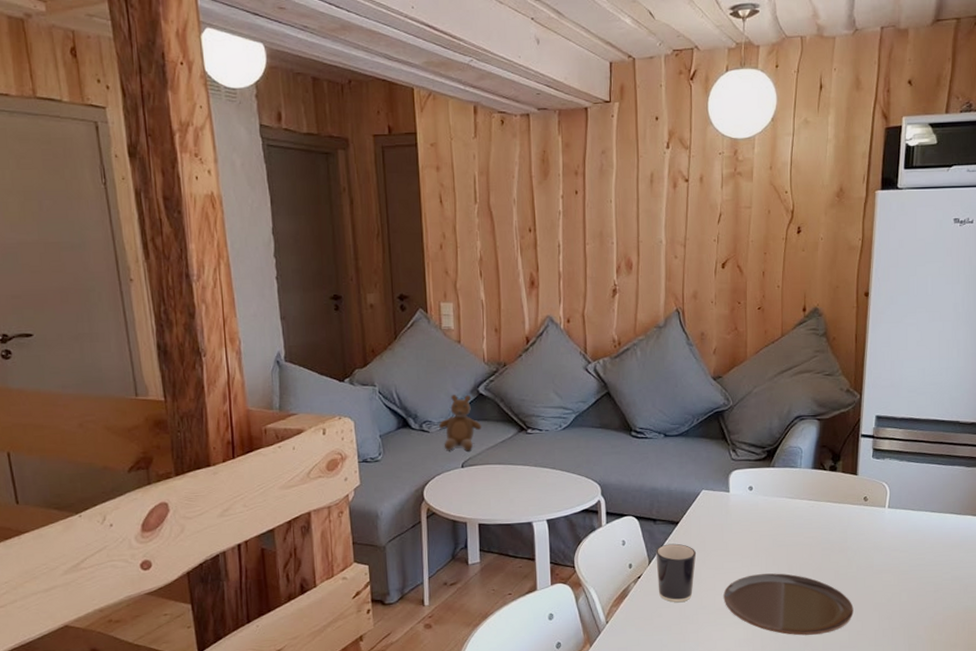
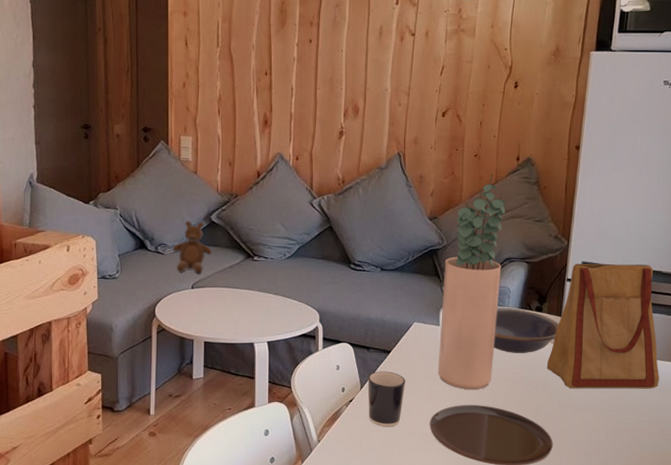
vase: none [729,326,795,558] -> present [437,173,507,389]
bowl: none [787,468,855,517] -> present [493,307,559,353]
shopping bag: none [843,415,961,550] -> present [546,264,659,389]

